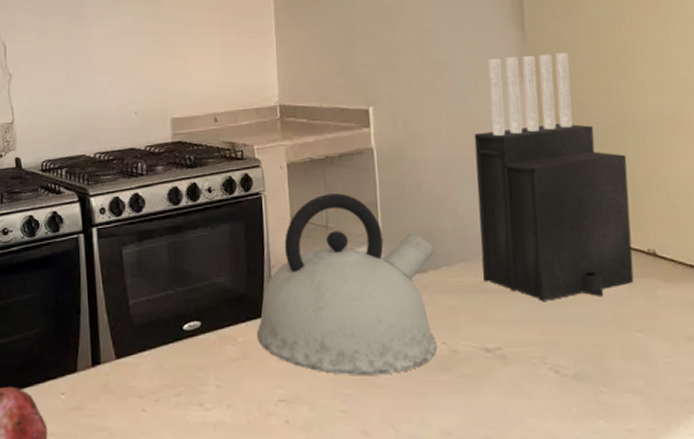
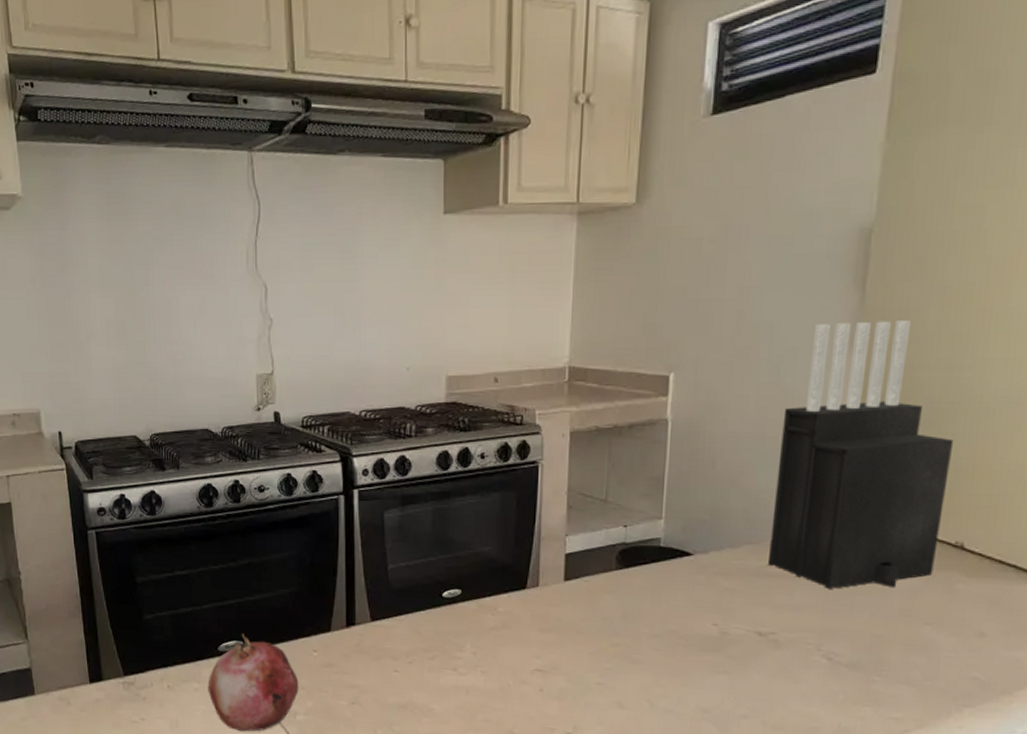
kettle: present [257,193,437,375] -> none [519,466,721,652]

